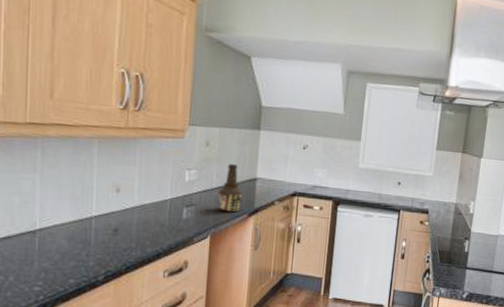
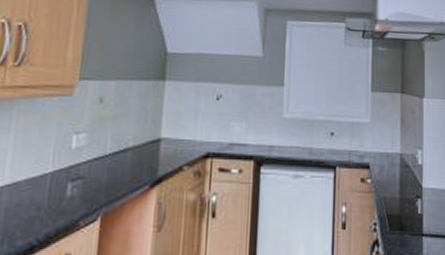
bottle: present [218,164,244,213] -> none [112,123,145,184]

